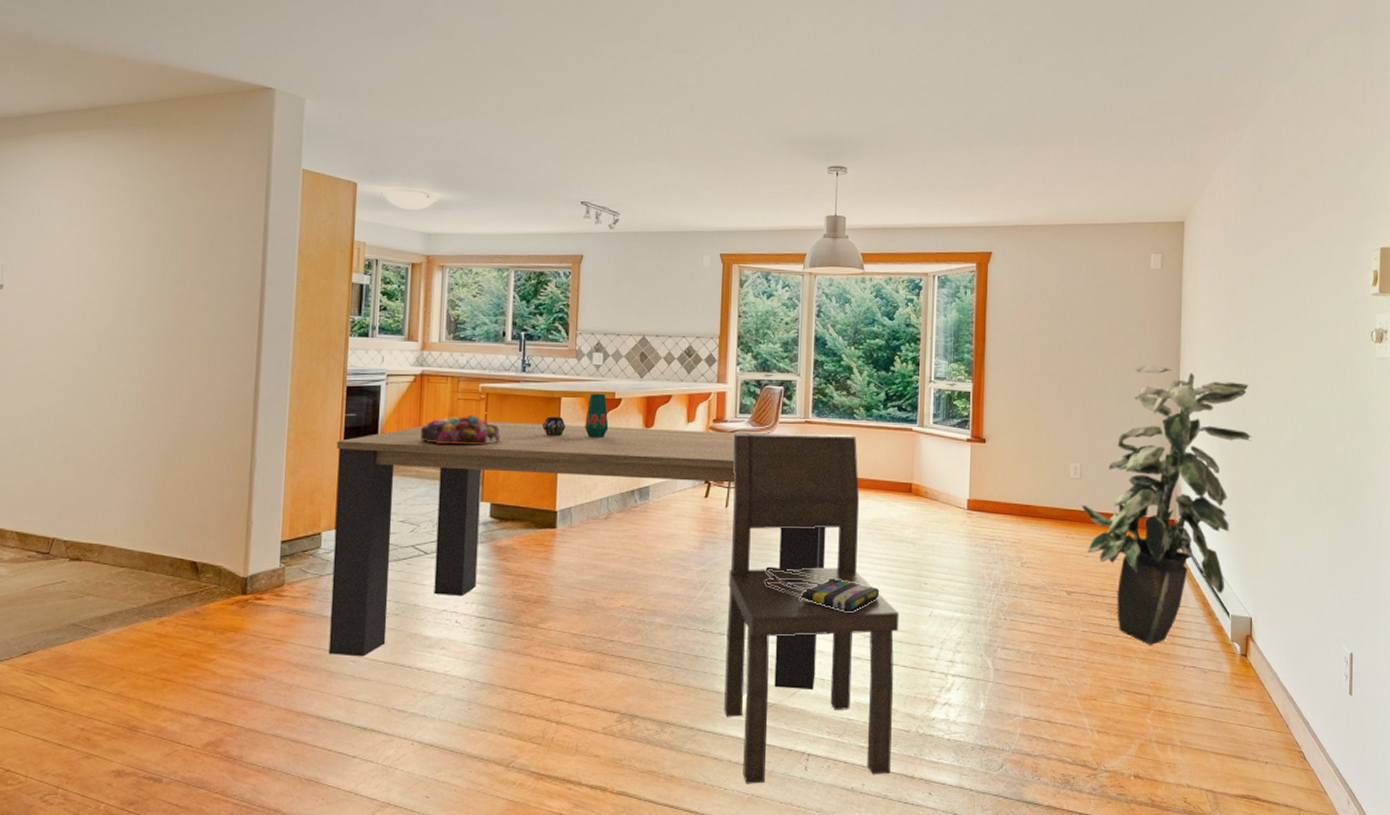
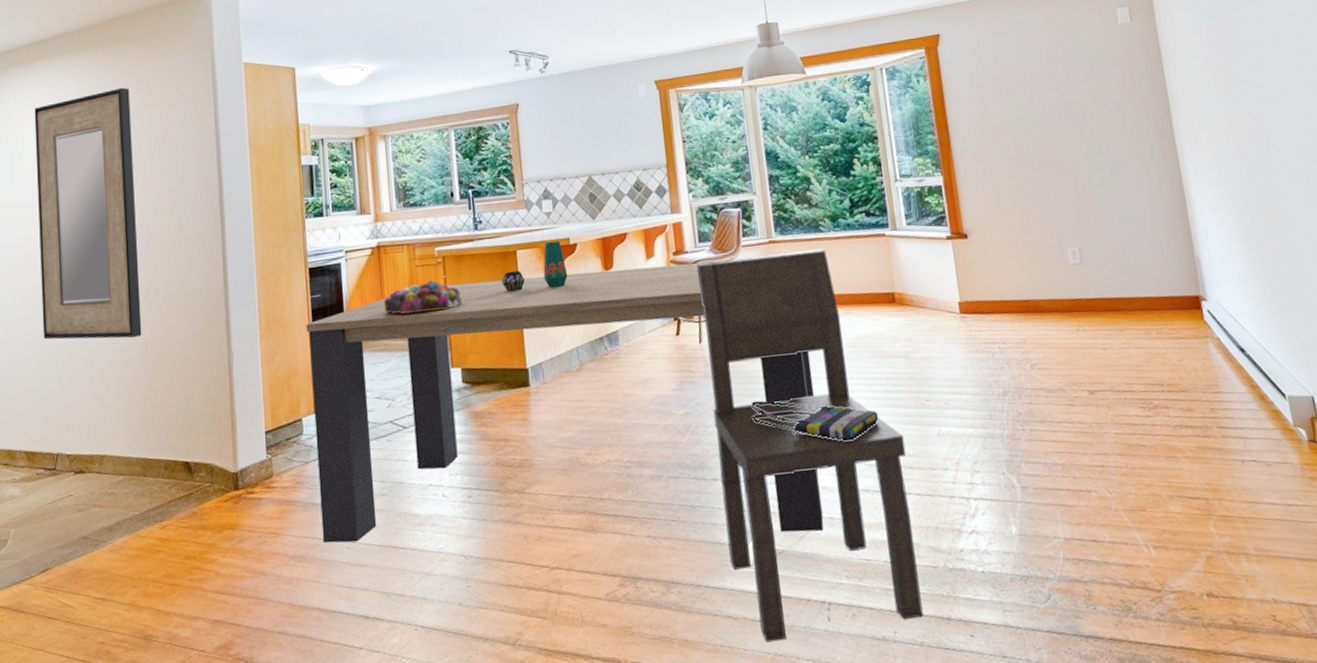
home mirror: none [49,173,174,432] -> present [34,87,142,340]
indoor plant: present [1081,365,1252,645] -> none [1088,127,1274,441]

